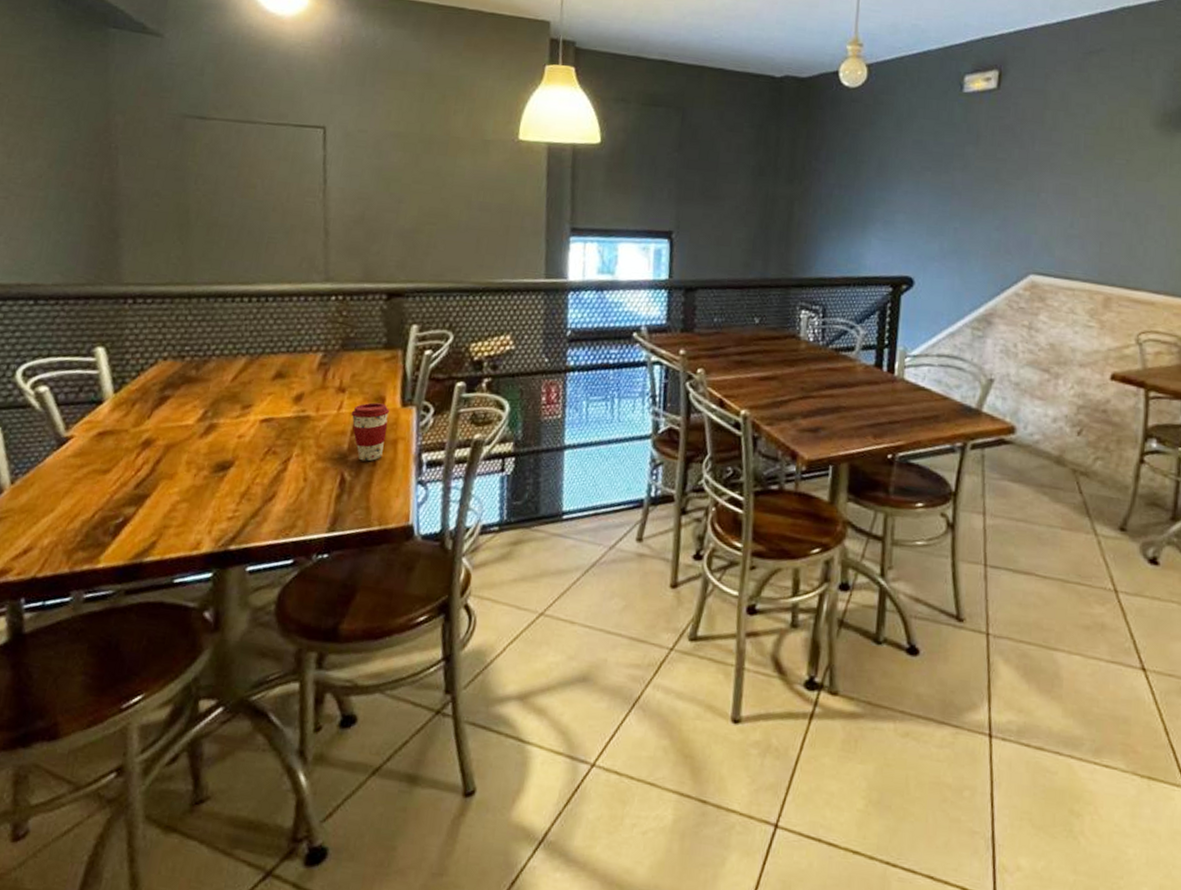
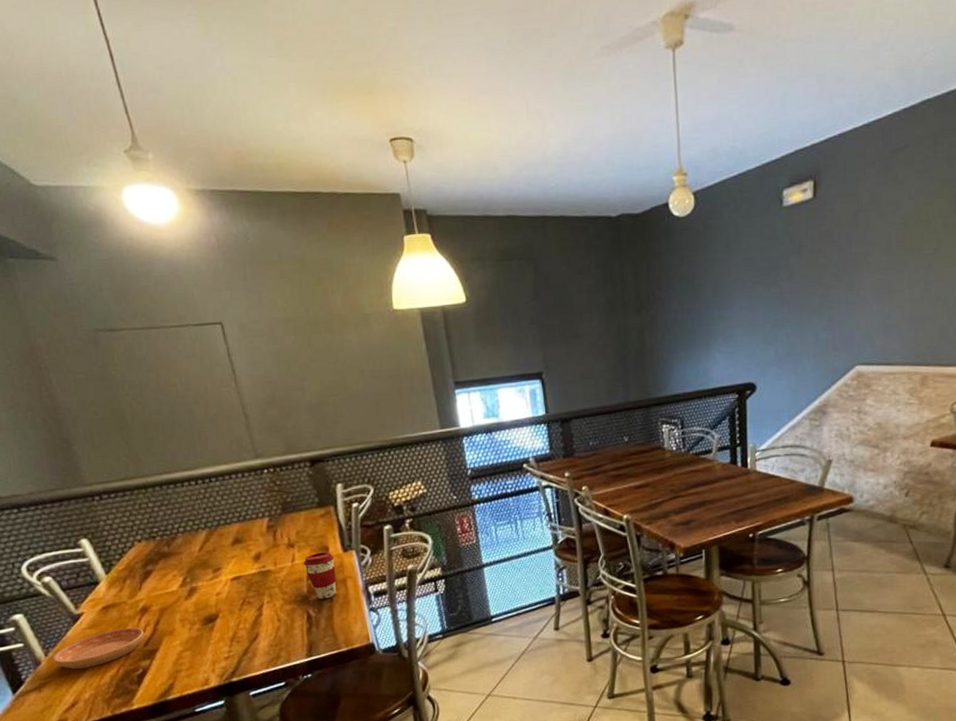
saucer: none [18,462,139,507] -> present [52,627,145,669]

